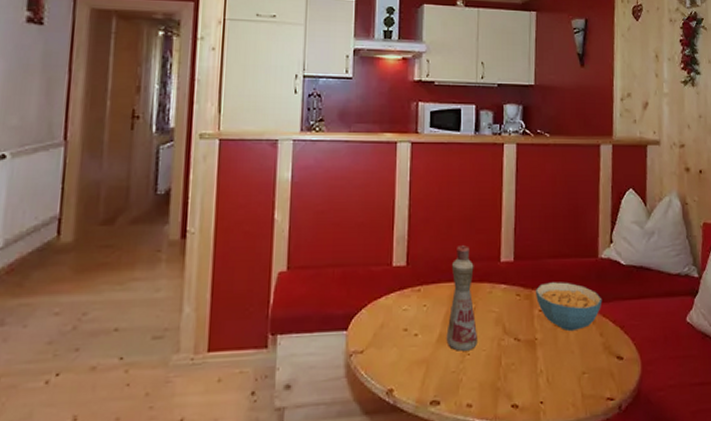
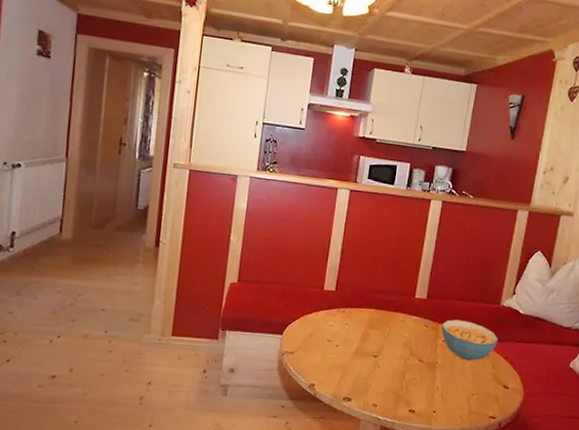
bottle: present [446,245,479,351] -> none [362,280,392,364]

